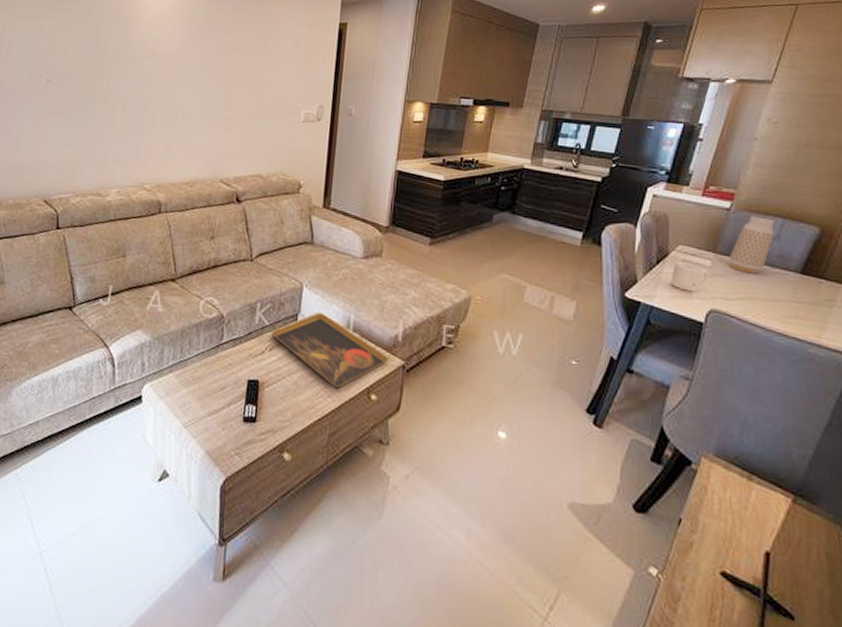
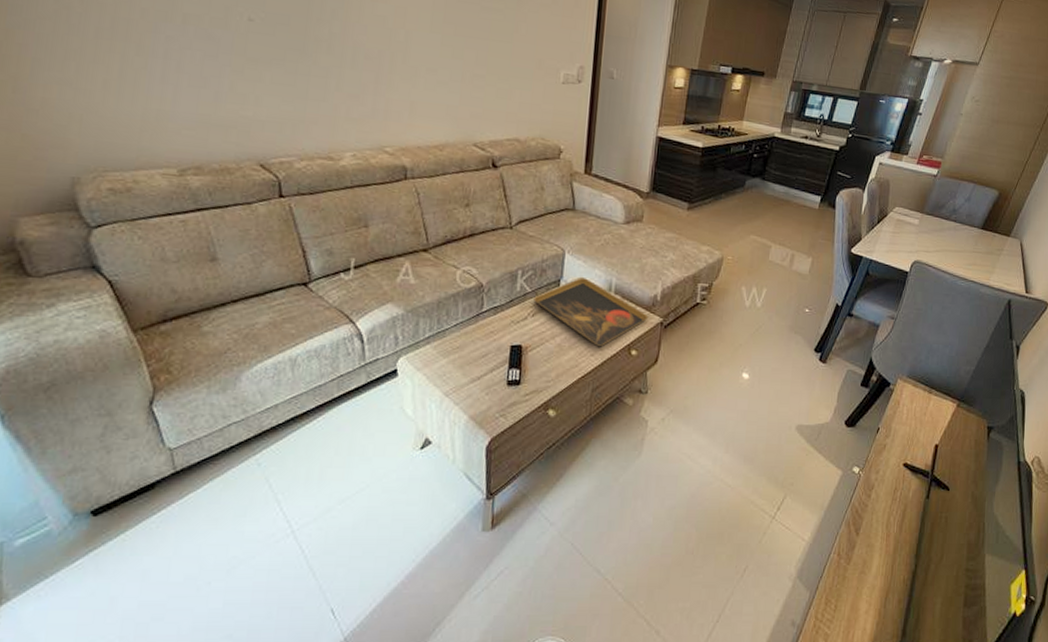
mug: present [671,262,709,292] -> none [887,221,916,247]
vase: present [729,216,775,274] -> none [932,181,968,230]

